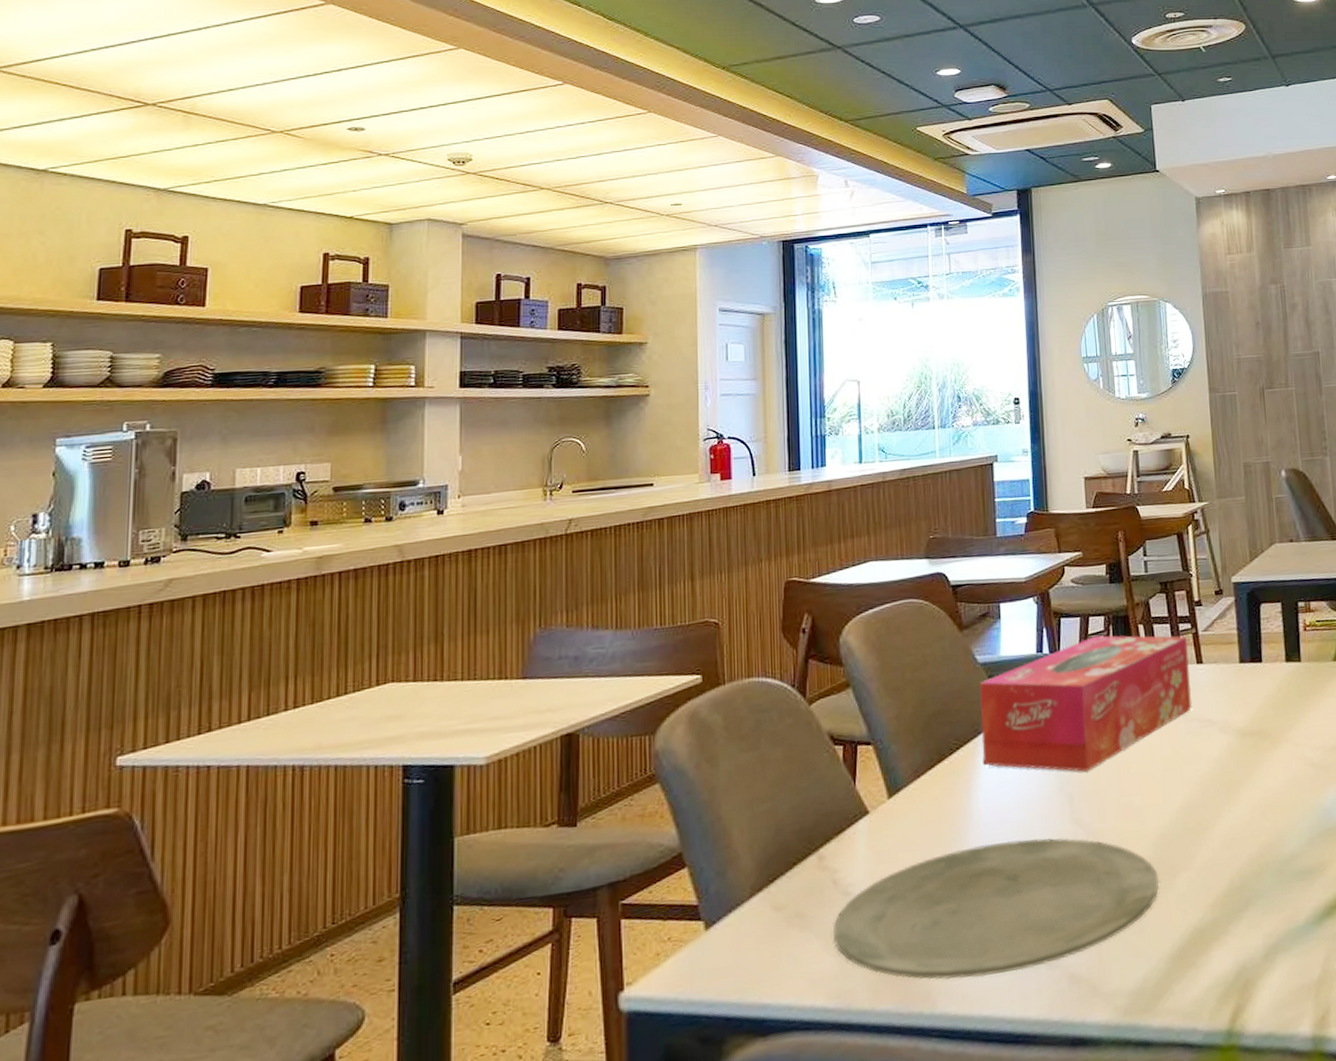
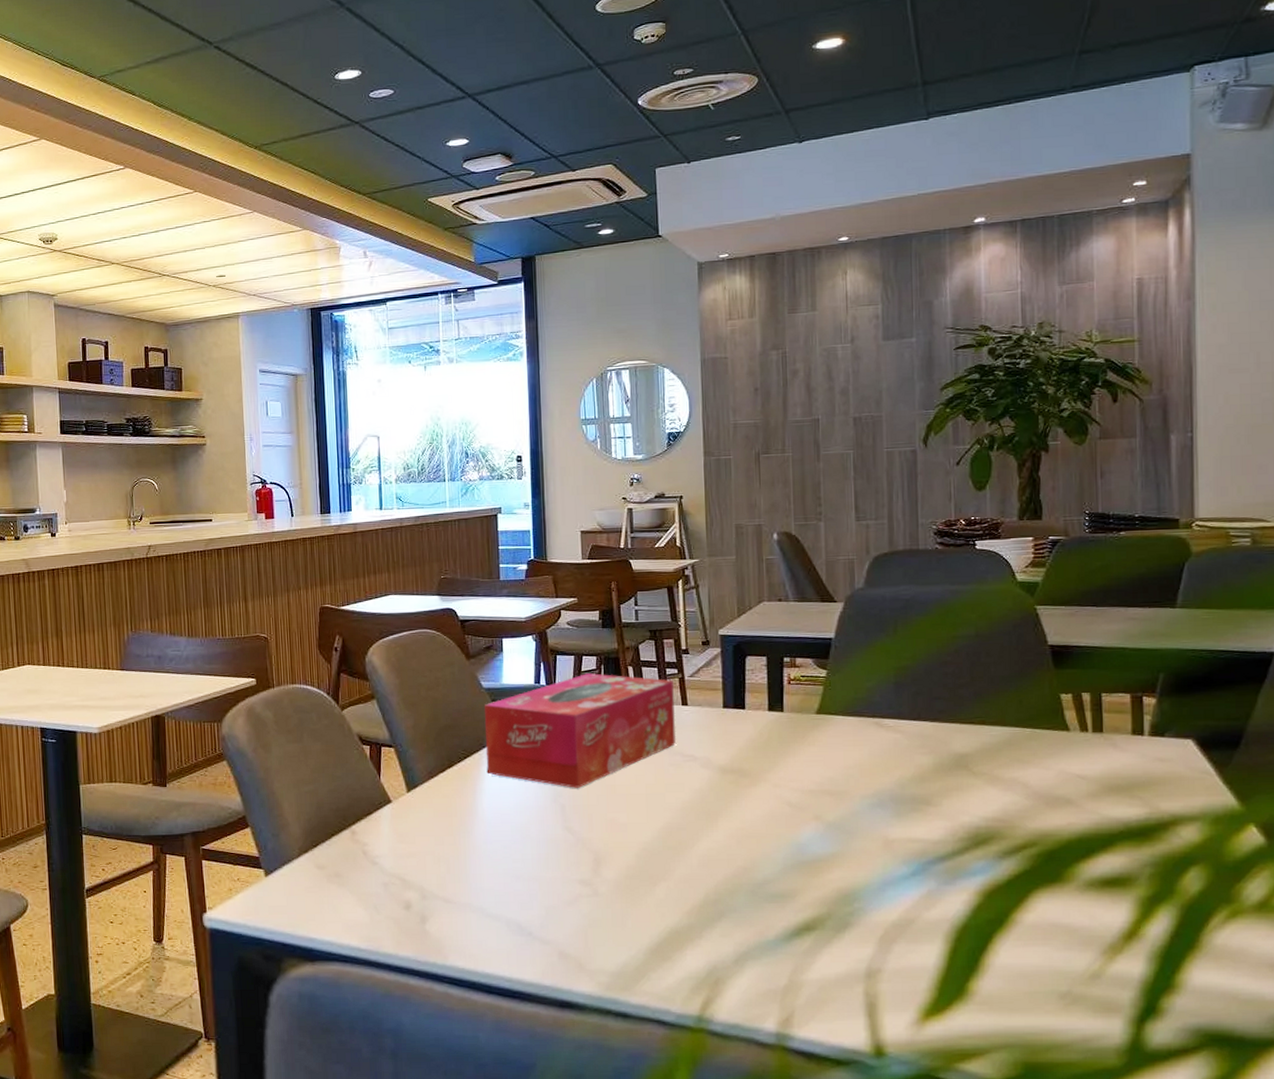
plate: present [834,837,1160,980] -> none [364,837,641,943]

